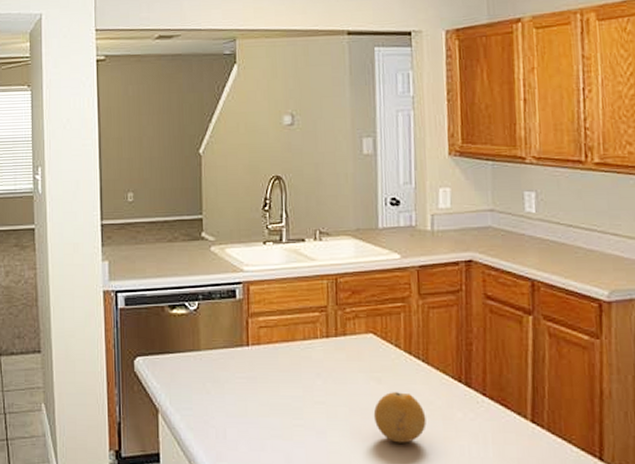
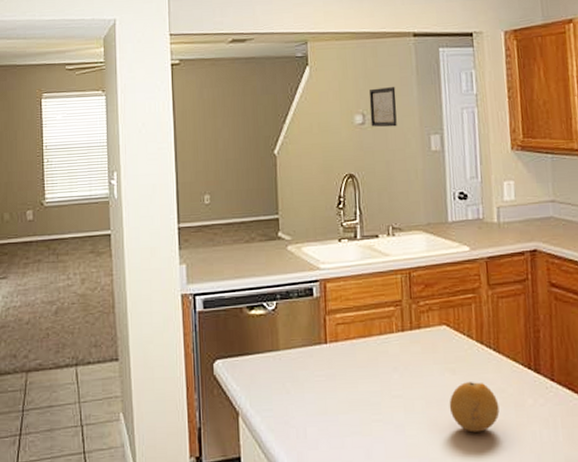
wall art: none [299,87,328,129] -> present [369,87,397,127]

